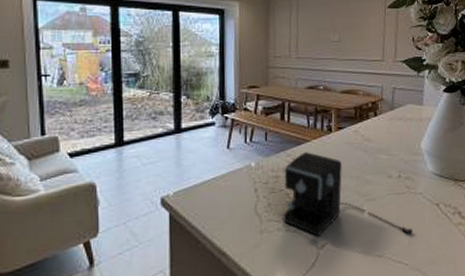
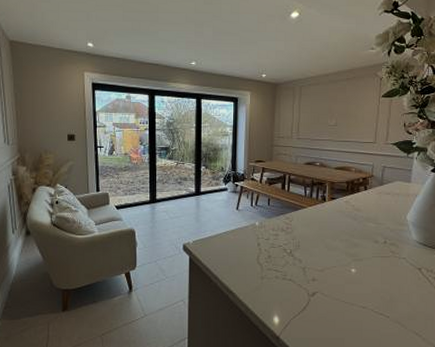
coffee maker: present [282,152,413,237] -> none [280,217,395,292]

